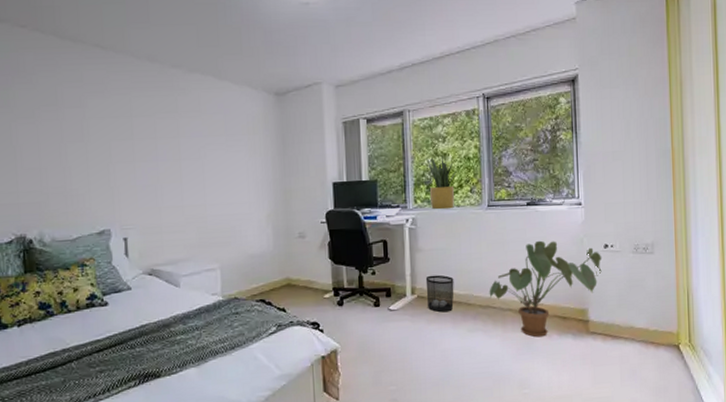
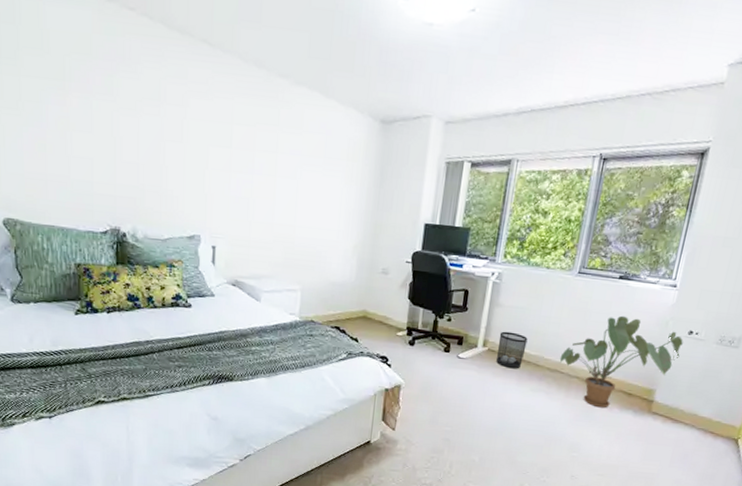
planter: present [426,155,457,210] -> none [520,213,554,270]

